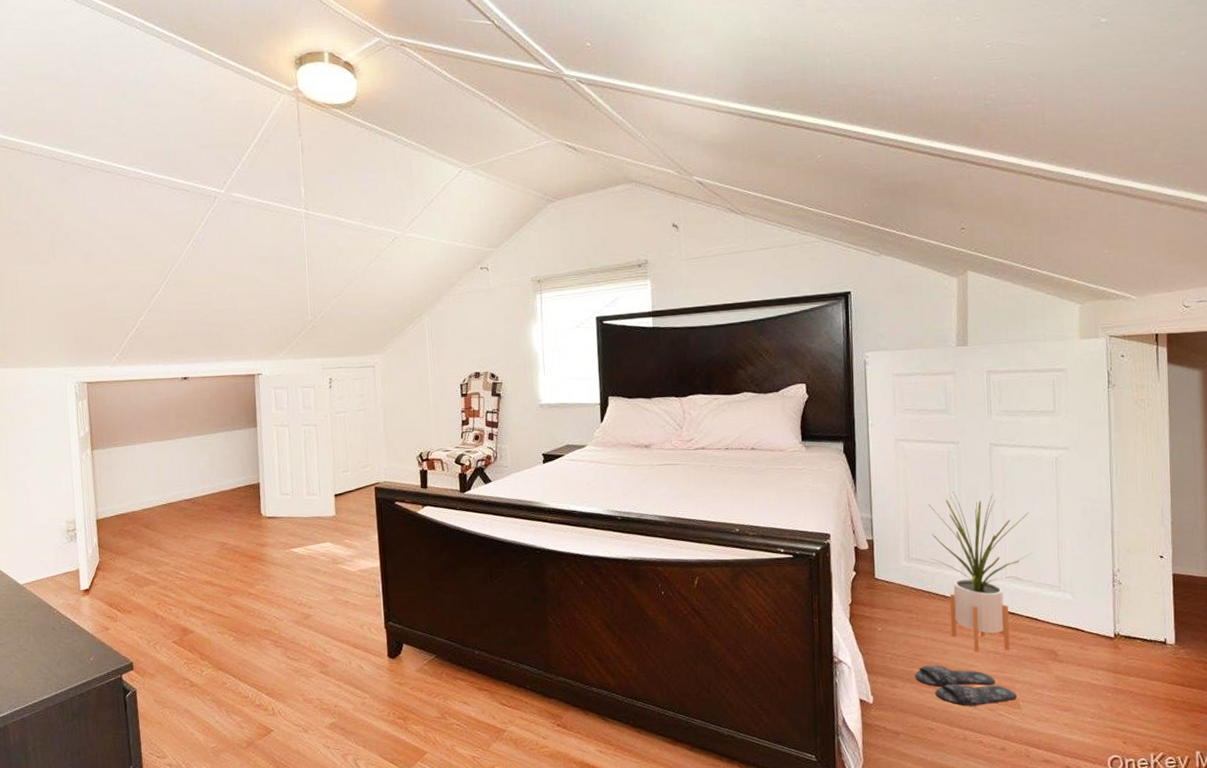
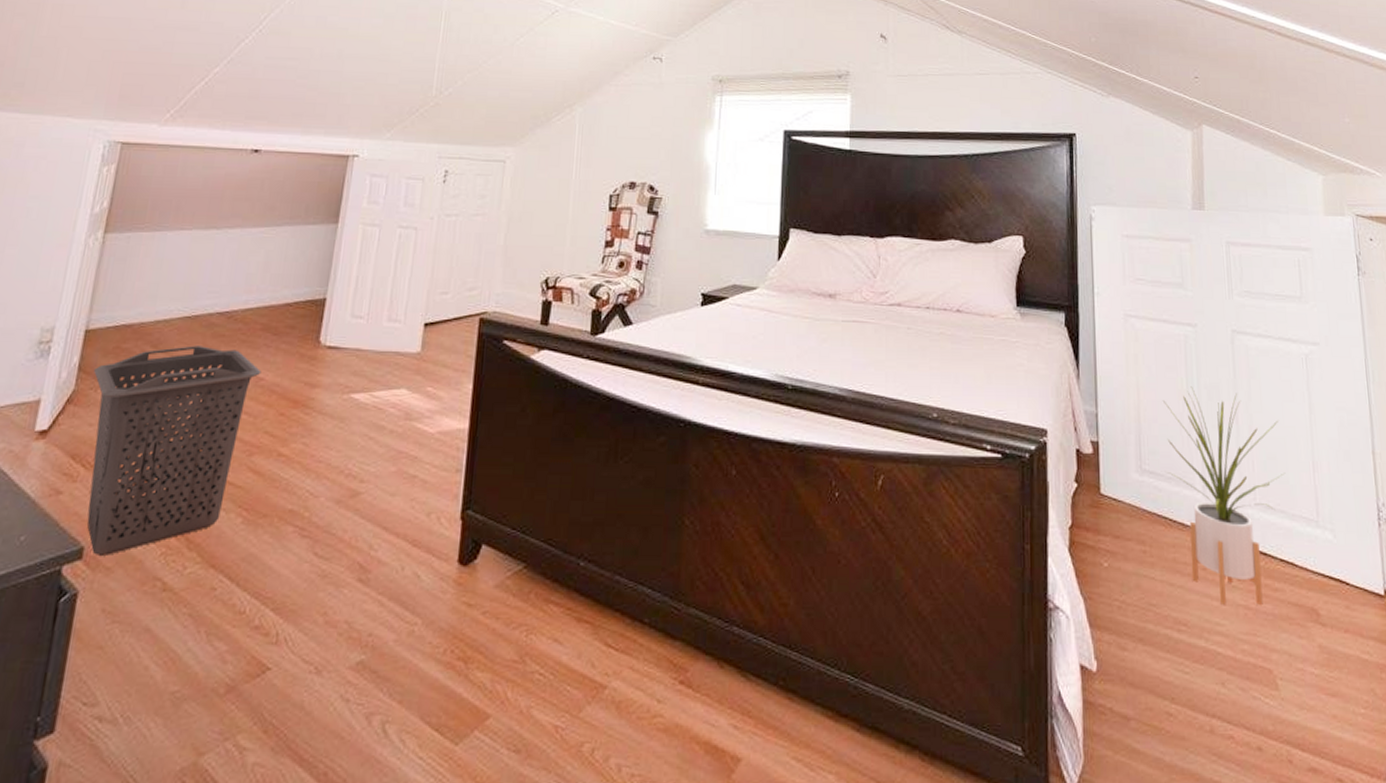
laundry basket: none [110,524,225,667] -> present [86,346,262,555]
slippers: present [915,665,1017,706] -> none [1149,620,1274,683]

